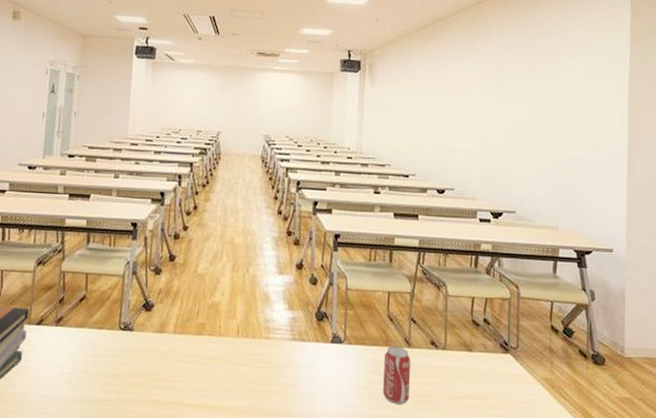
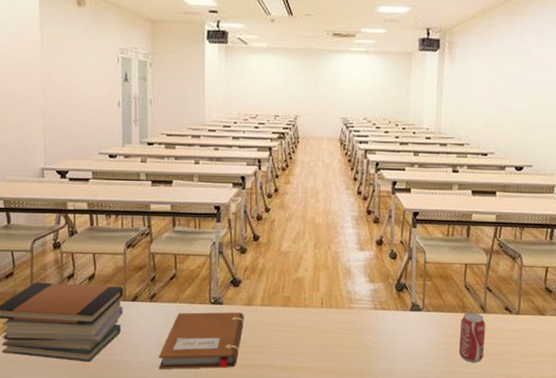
notebook: none [58,339,155,405] -> present [158,312,244,369]

